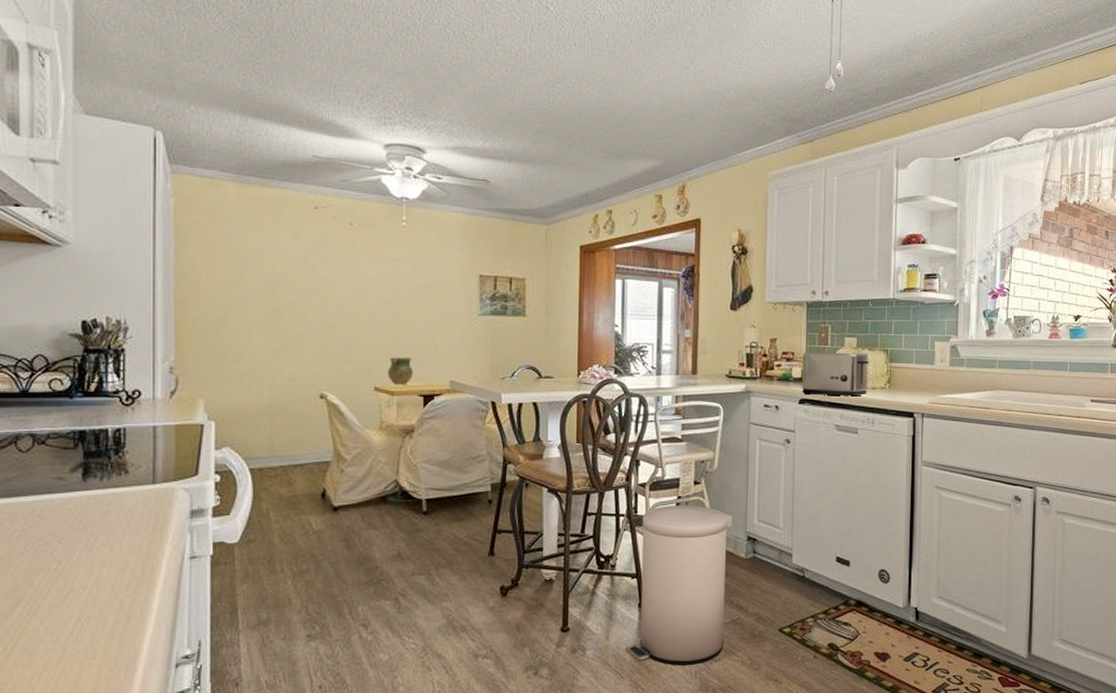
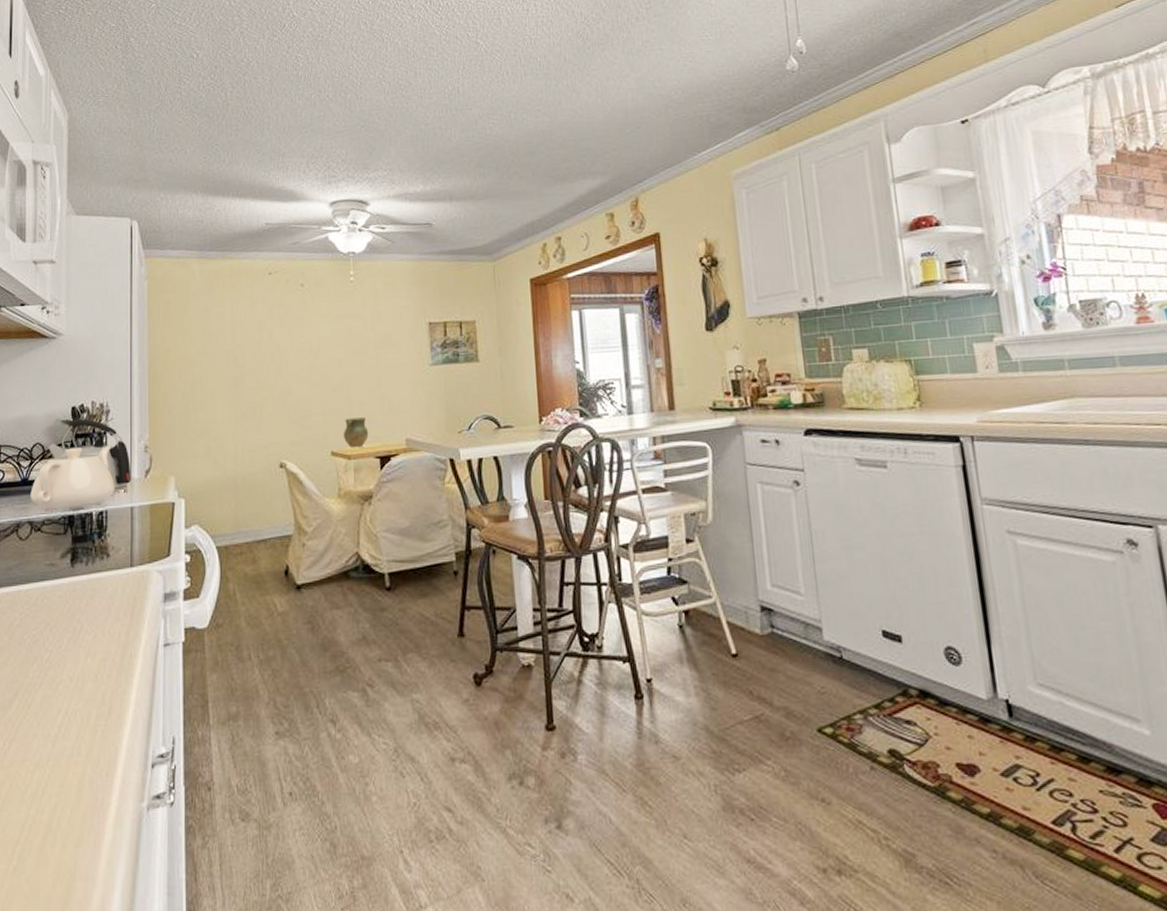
teapot: none [32,362,134,425] -> present [30,444,114,512]
kettle: none [51,333,154,412] -> present [47,418,132,493]
pedal bin: present [626,505,733,666] -> none [625,568,747,777]
toaster: present [801,352,869,397] -> none [800,366,892,424]

